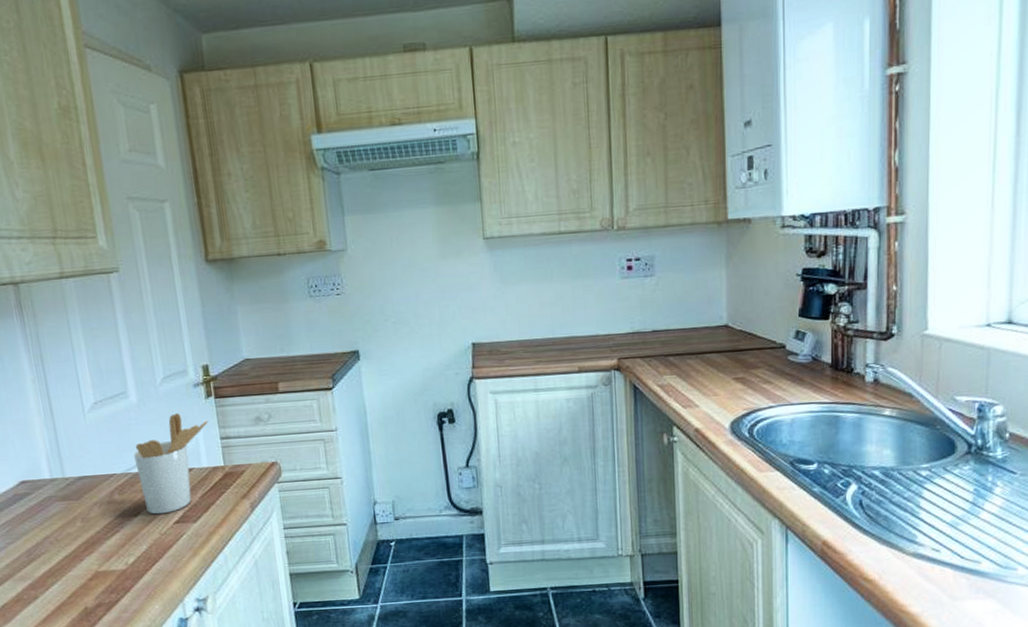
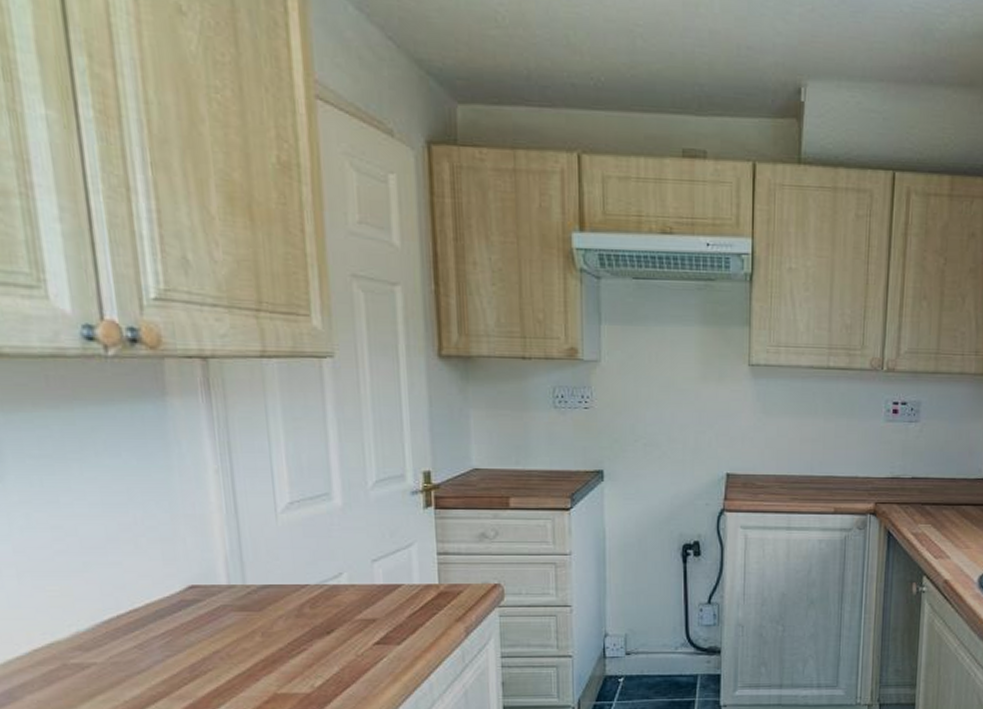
utensil holder: present [134,413,208,515] -> none [332,522,425,633]

